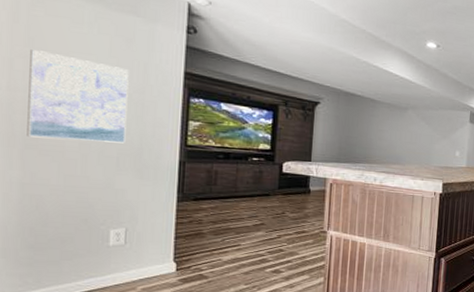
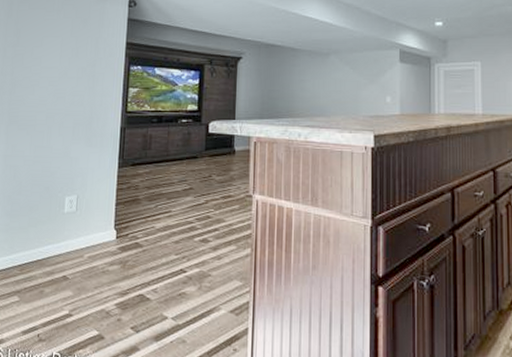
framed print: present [27,50,129,144] -> none [11,39,85,114]

